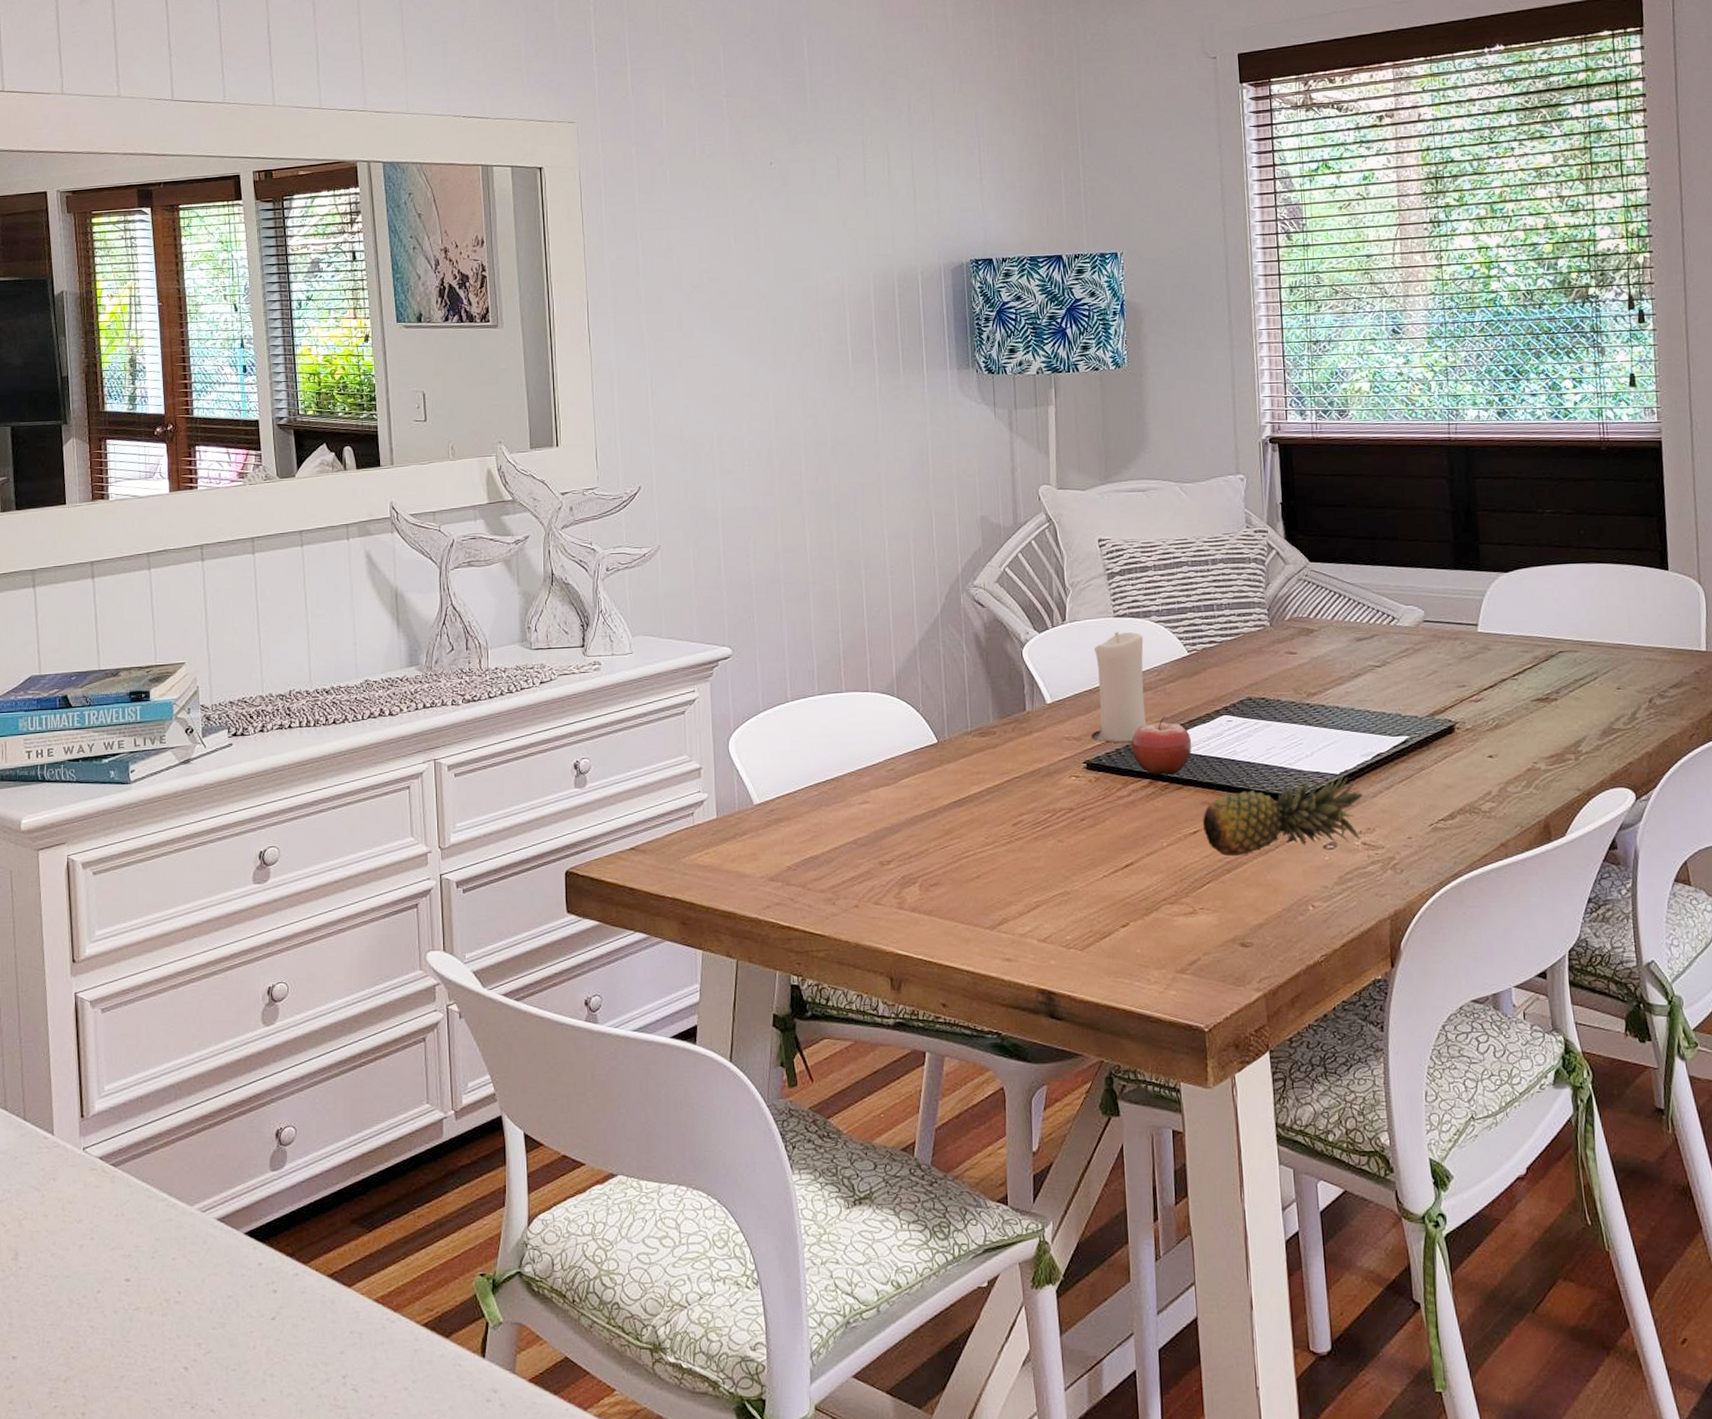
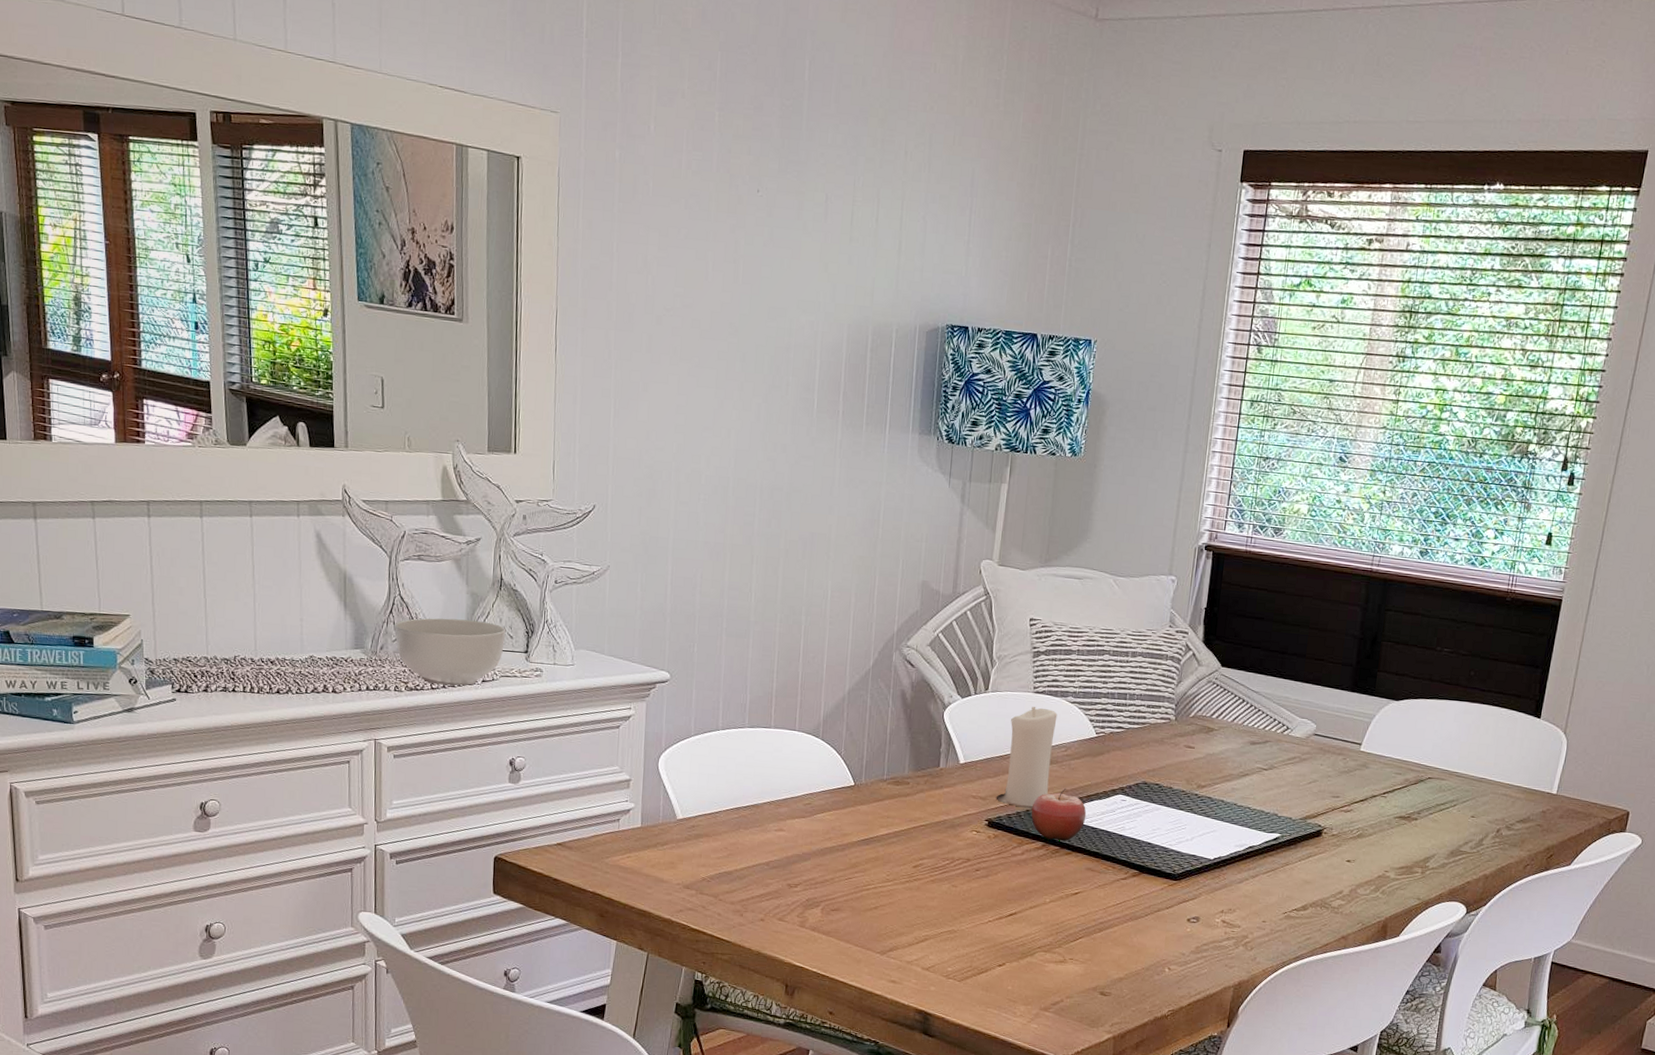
bowl: none [447,620,561,693] -> present [393,618,506,686]
fruit: present [1202,773,1363,857] -> none [1084,859,1230,920]

